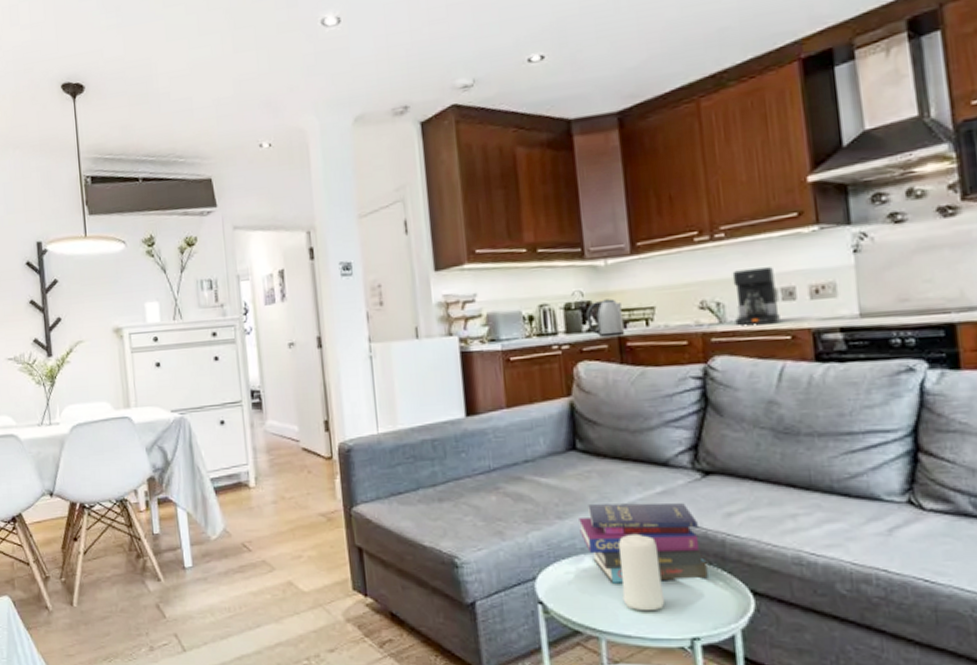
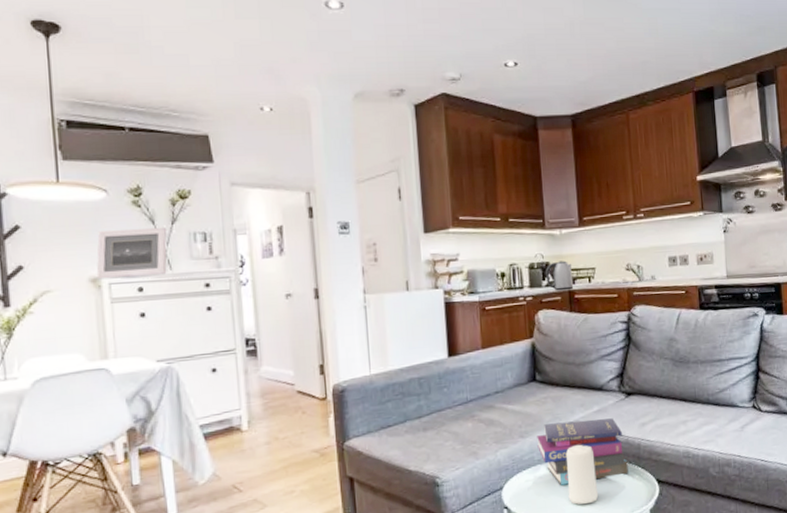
picture frame: none [118,275,178,330] -> present [96,227,168,279]
coffee maker: present [732,267,780,326] -> none [648,240,678,284]

